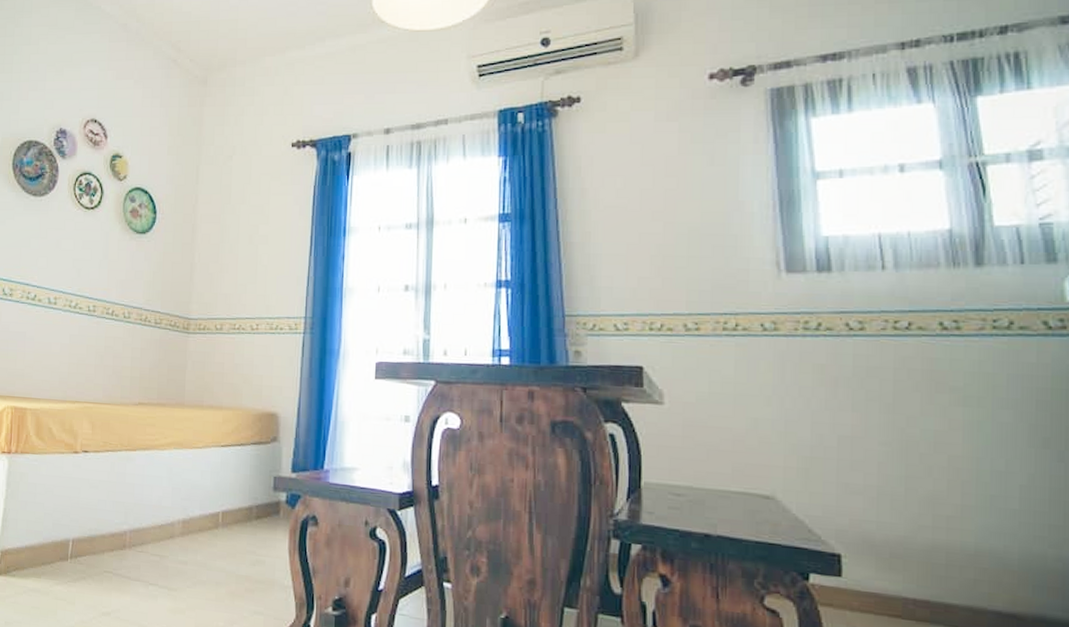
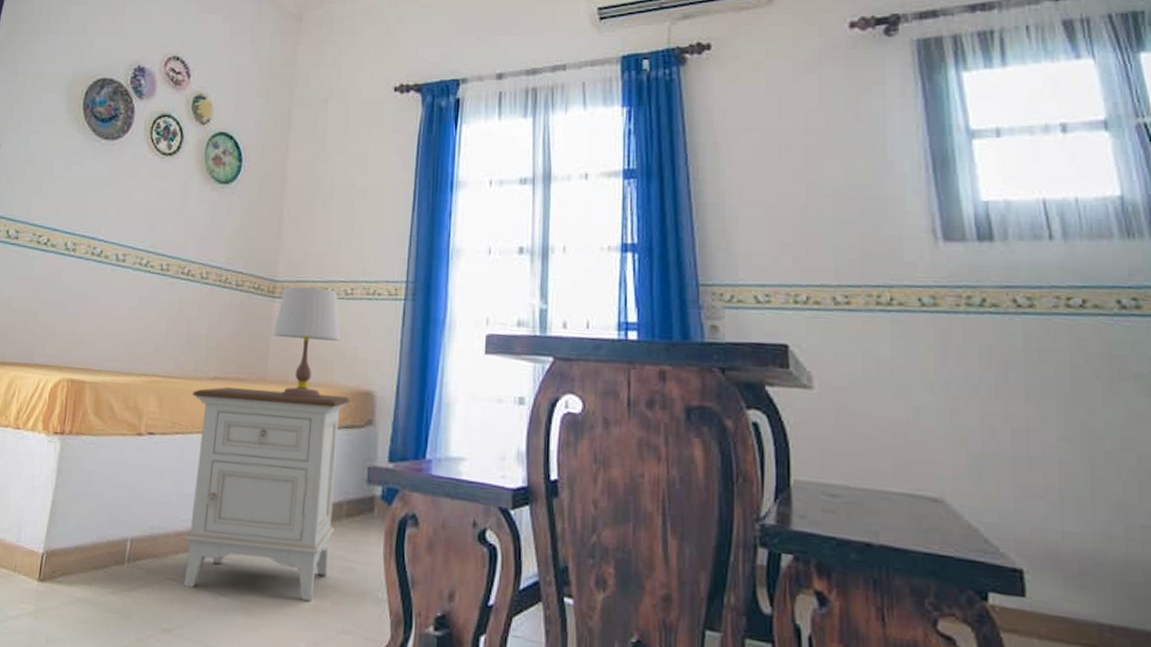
nightstand: none [118,411,258,588] -> present [184,387,350,601]
table lamp: none [189,323,248,420] -> present [273,286,340,398]

